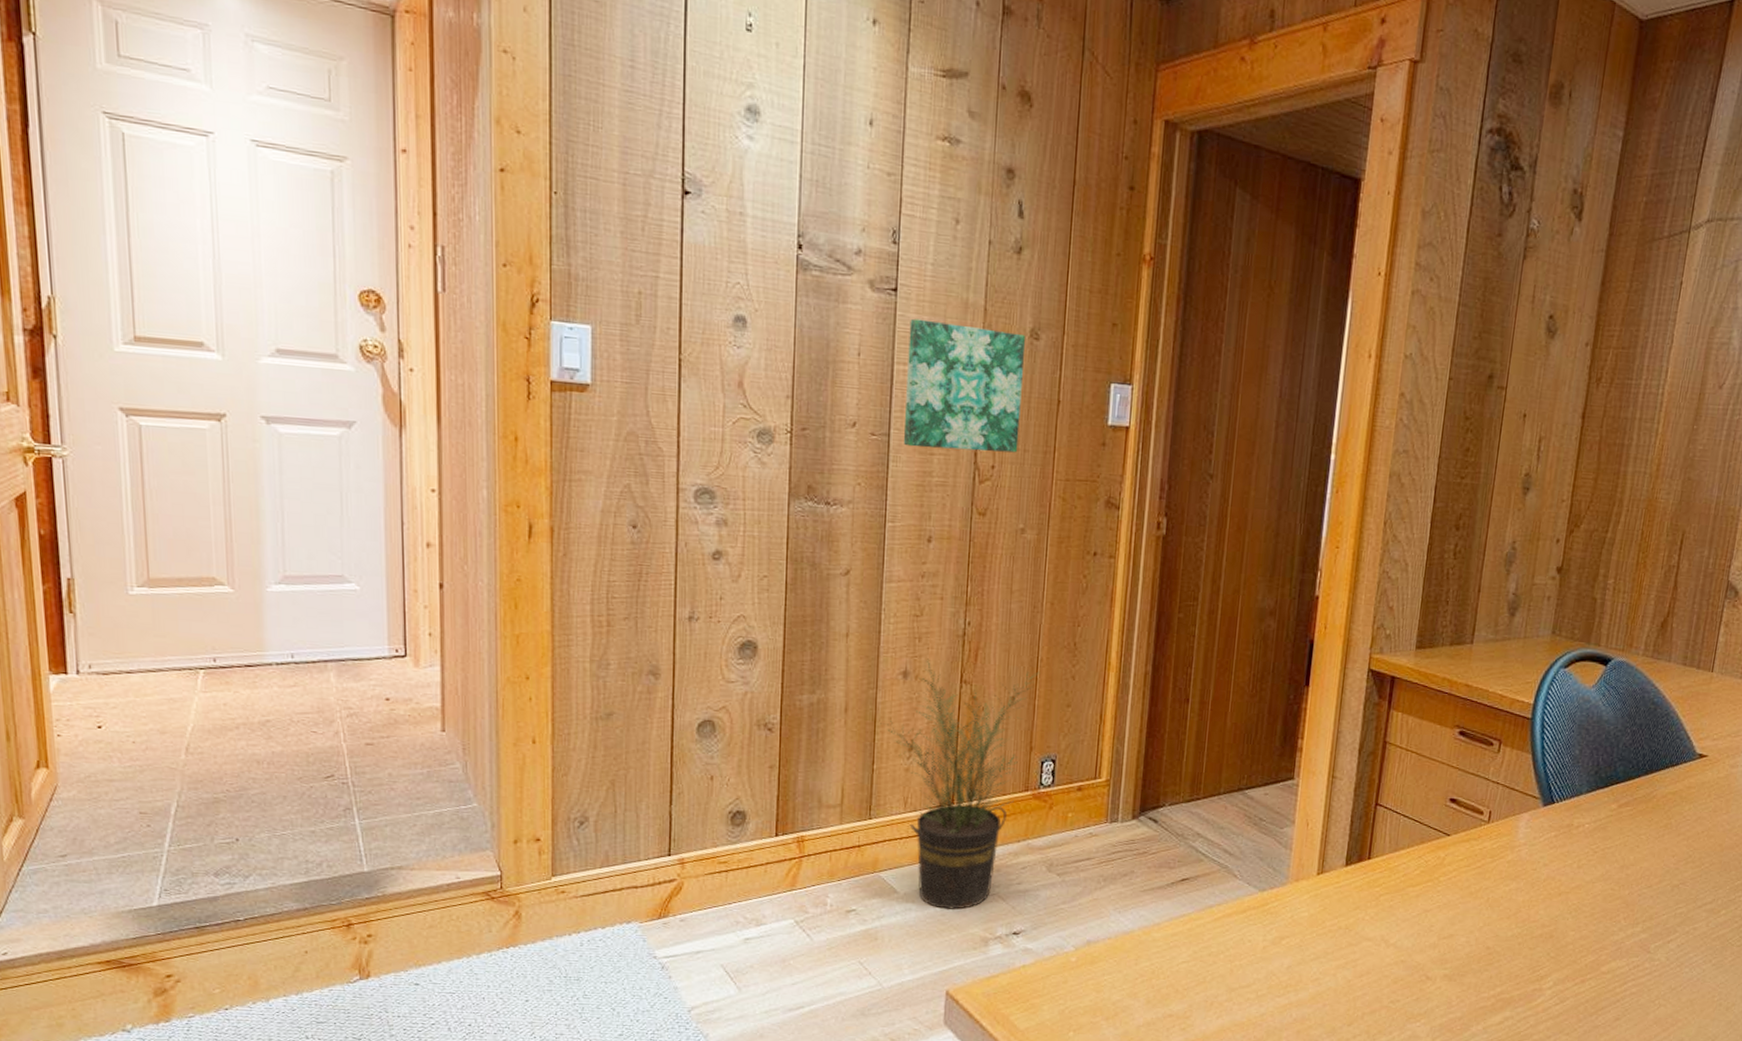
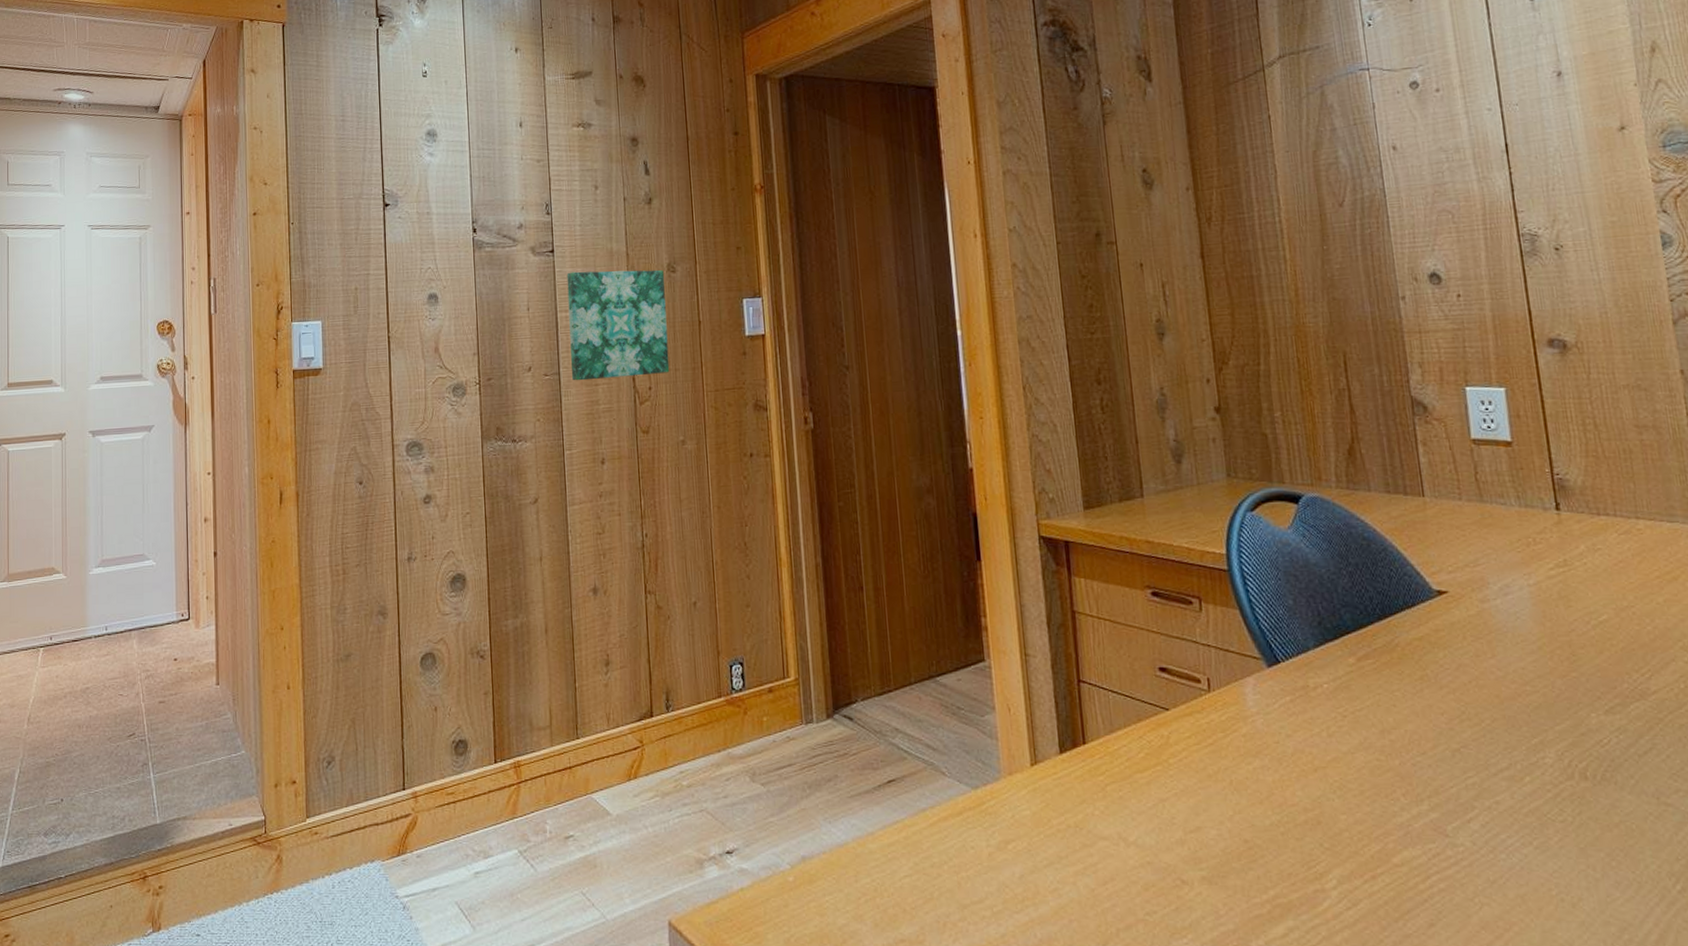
potted plant: present [880,658,1039,910] -> none [577,573,716,829]

